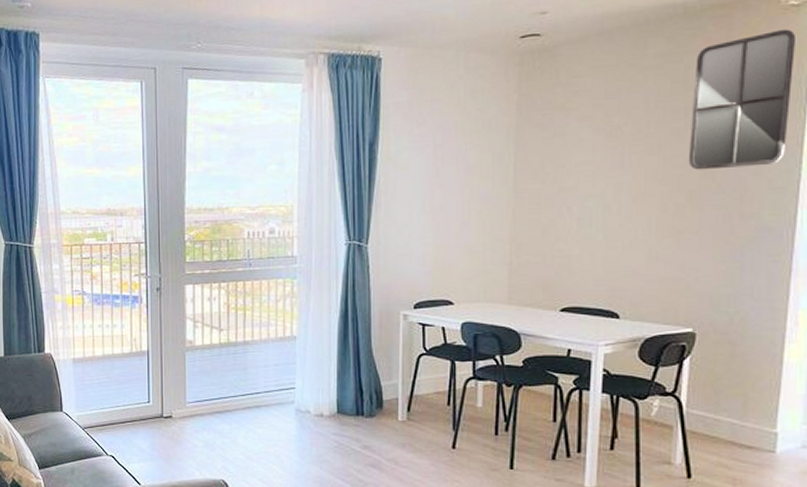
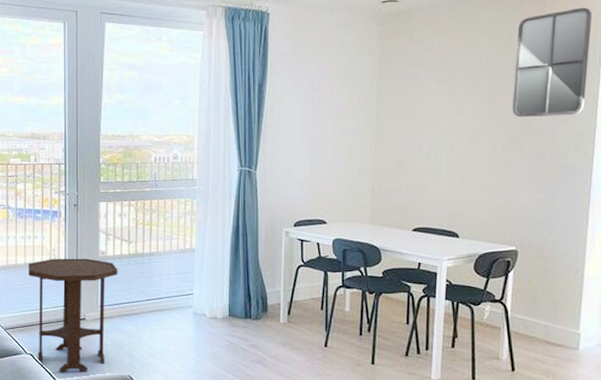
side table: none [107,349,208,477] -> present [28,258,118,373]

